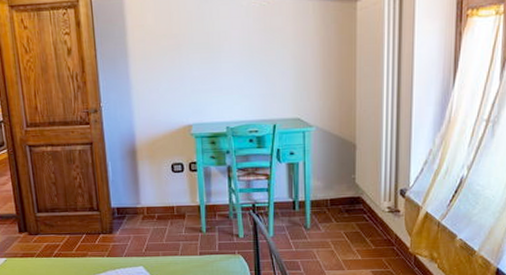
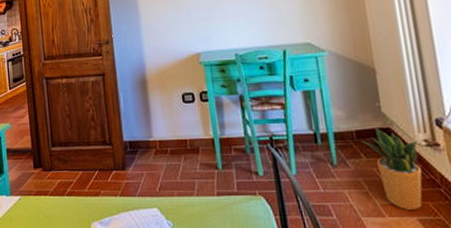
potted plant: none [333,195,382,264] -> present [361,126,423,210]

